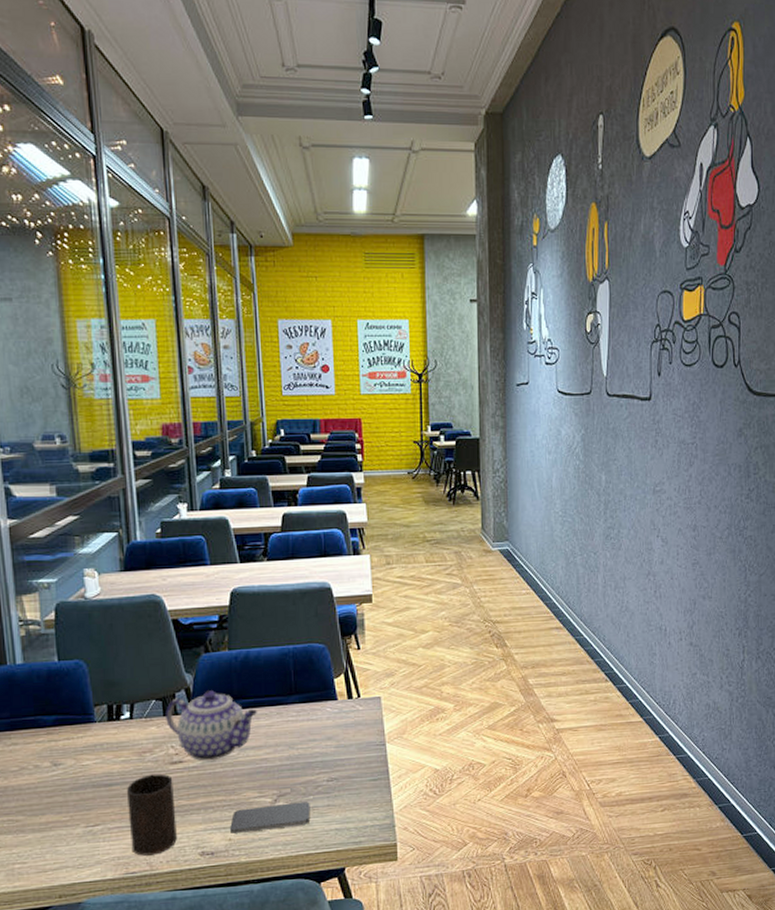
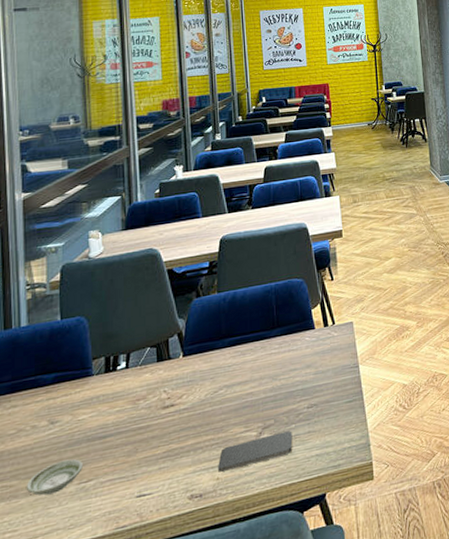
saucer: none [32,802,89,834] -> present [26,459,83,496]
cup: present [127,774,177,856] -> none [121,419,167,507]
teapot: present [166,690,258,762] -> none [159,332,244,403]

